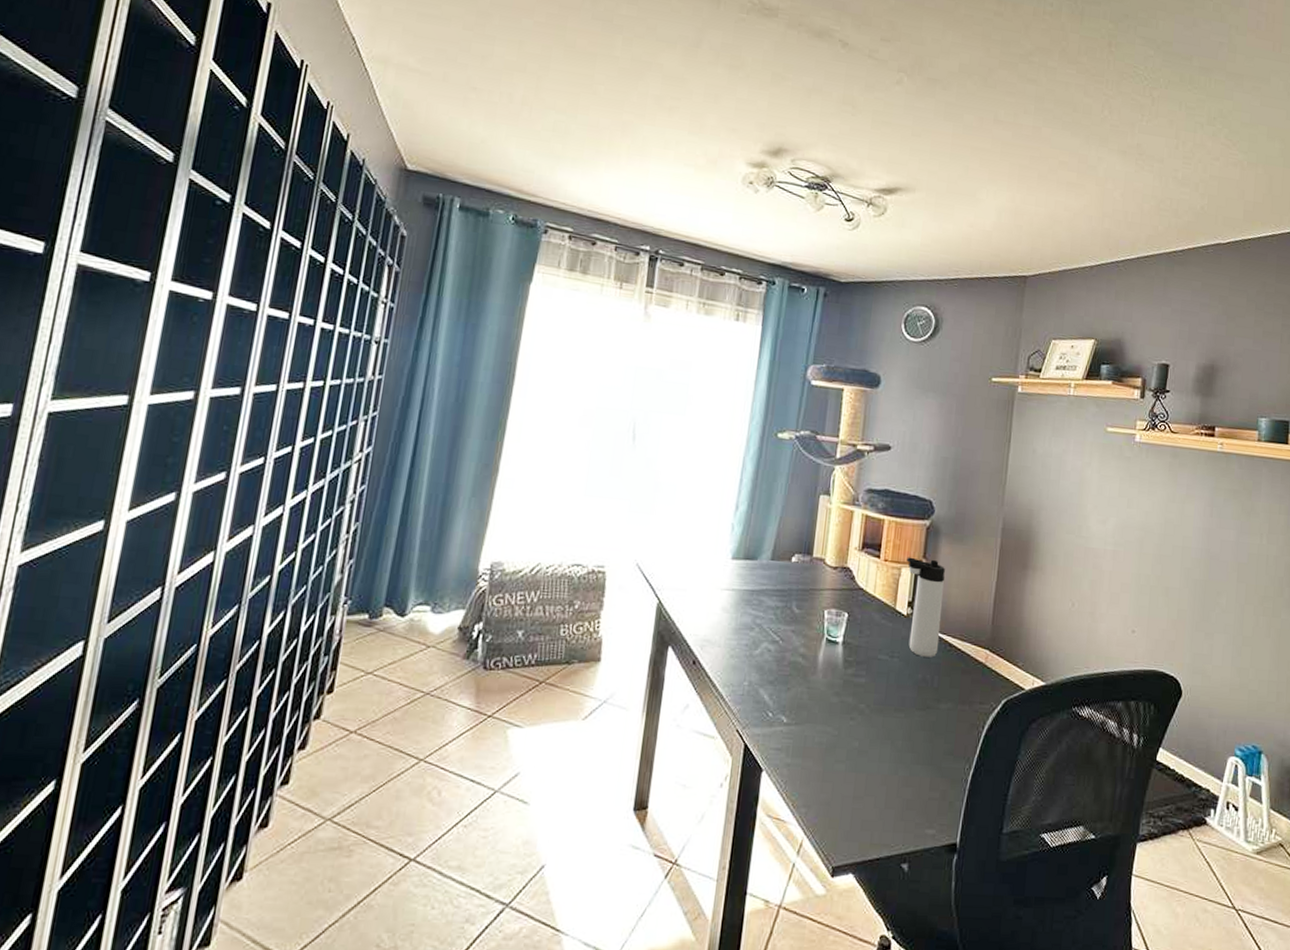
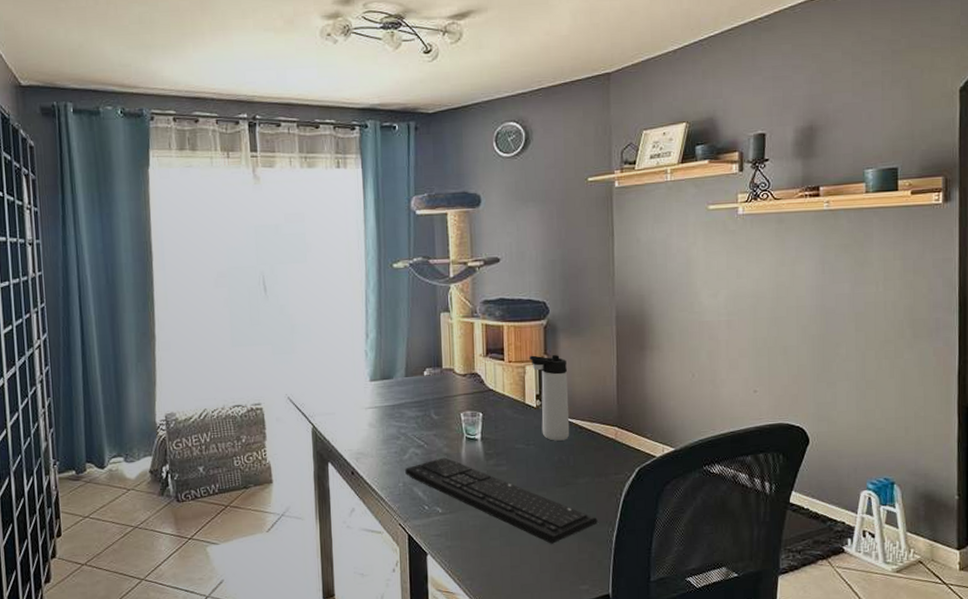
keyboard: none [753,658,955,776] -> present [405,457,598,544]

